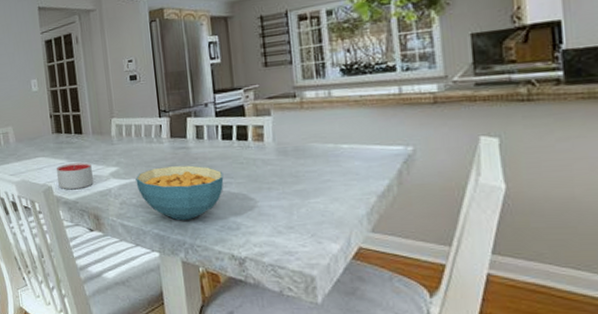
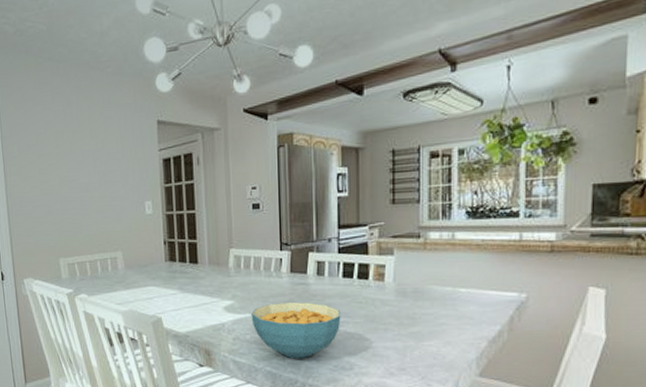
candle: present [56,162,93,189] -> none [167,294,206,321]

